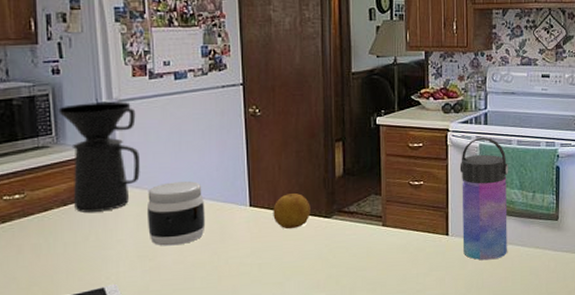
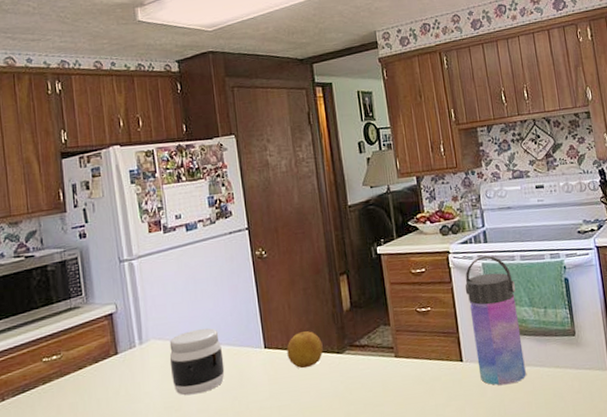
coffee maker: present [58,101,140,212] -> none [86,257,162,368]

